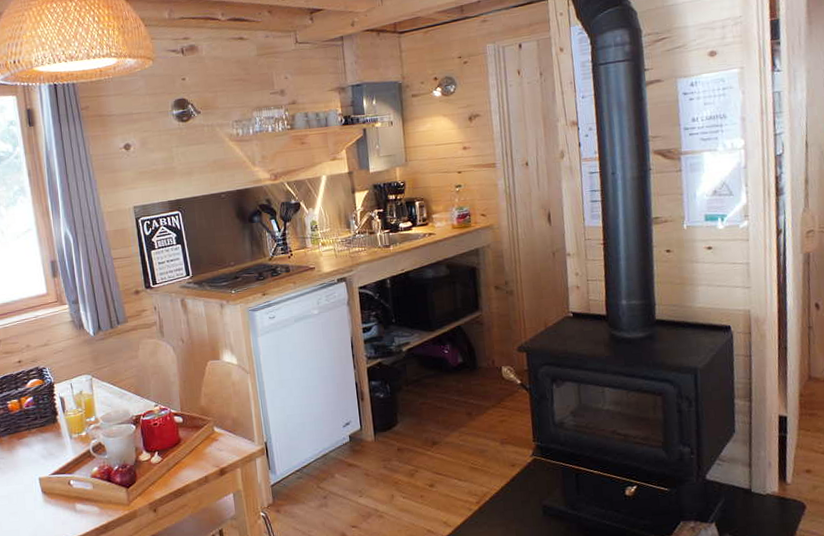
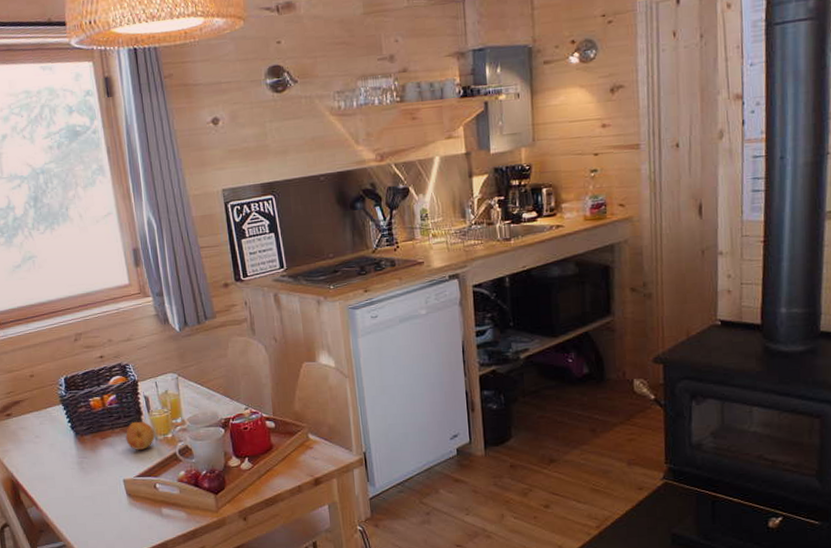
fruit: none [41,421,70,449] -> present [125,421,156,450]

